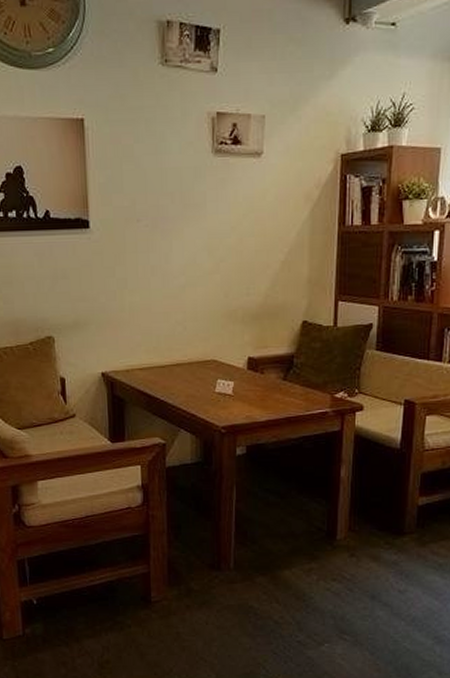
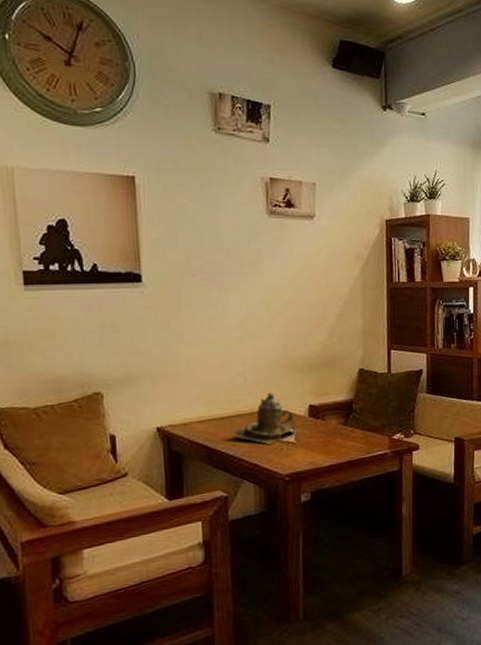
teapot: none [165,342,235,395] -> present [226,392,297,444]

